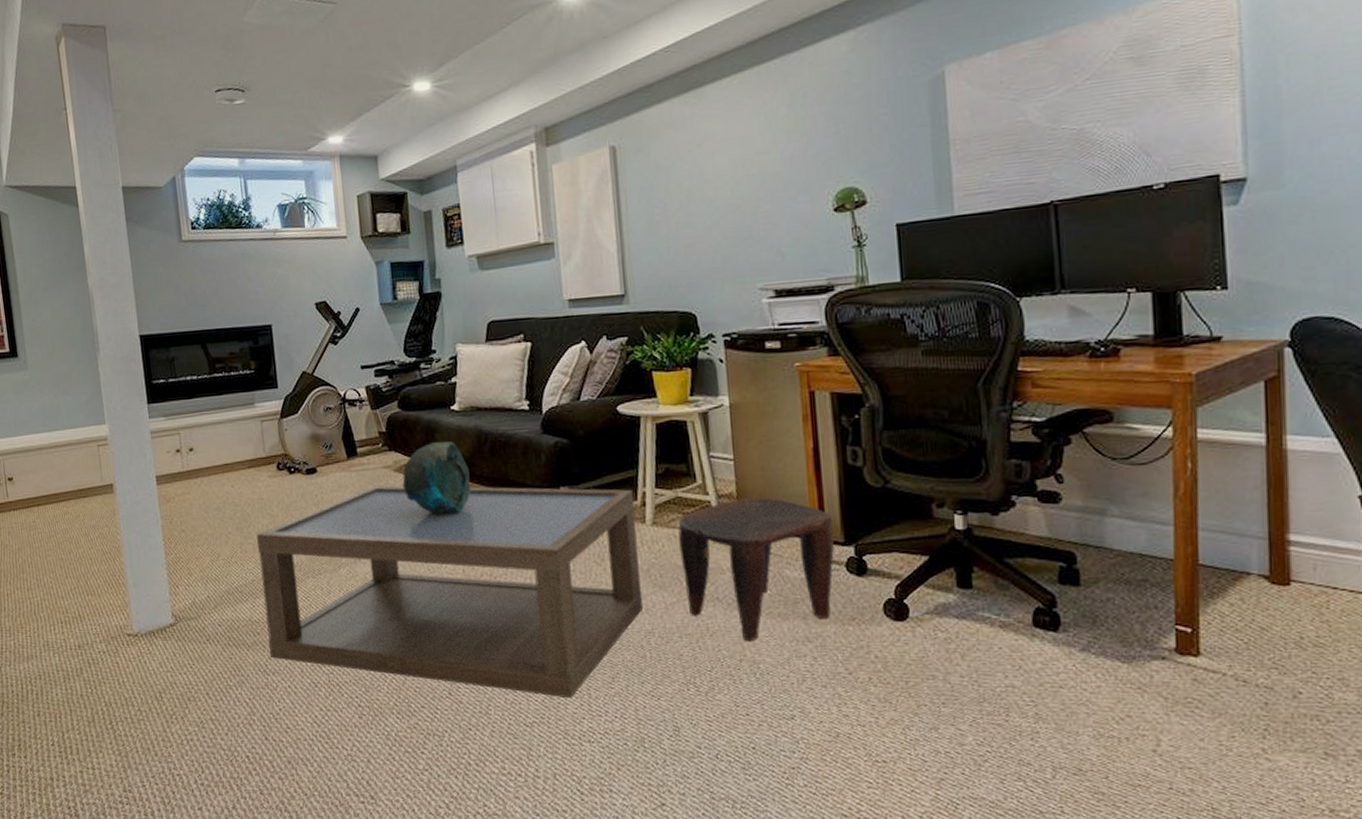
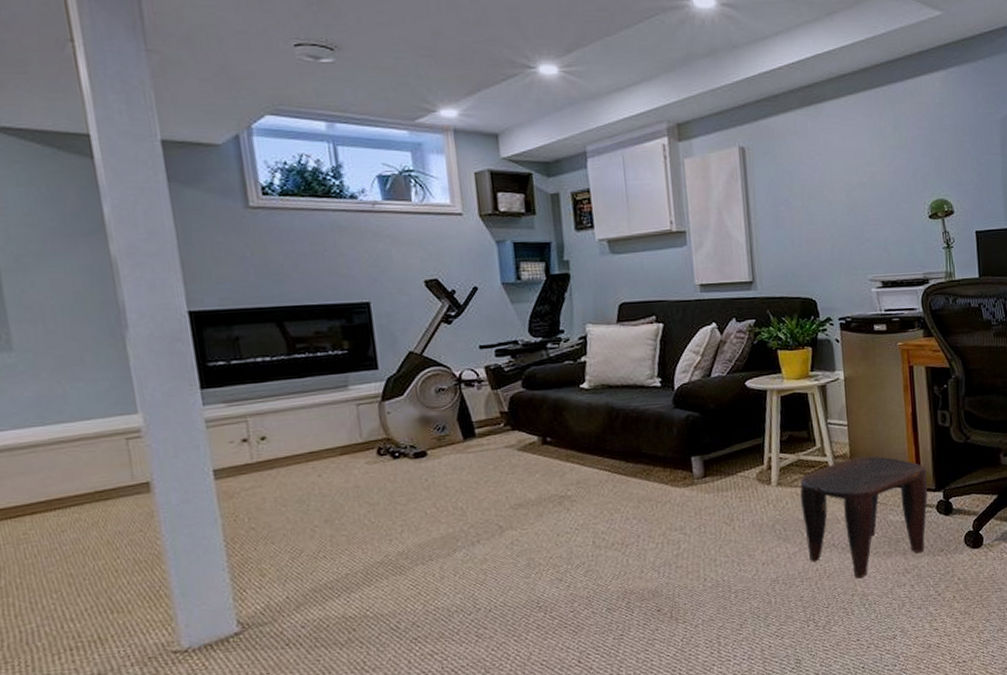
coffee table: present [257,485,644,699] -> none [351,455,769,654]
decorative bowl: present [402,442,471,514] -> none [527,419,602,490]

